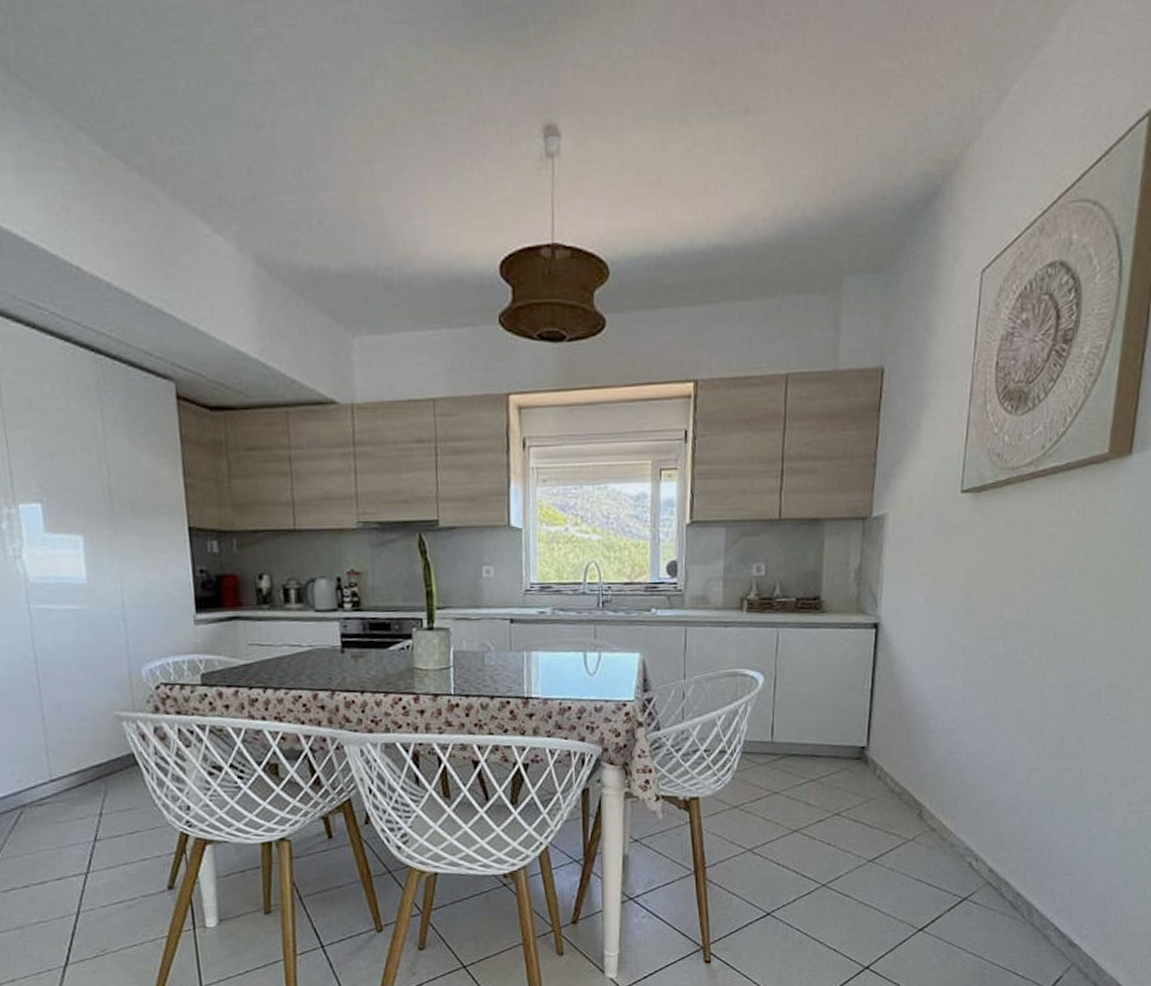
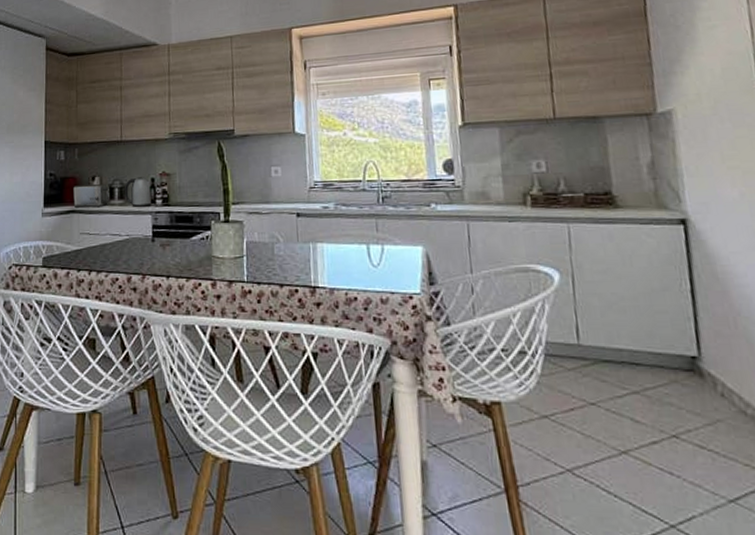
toaster: none [234,583,283,615] -> present [73,183,108,209]

